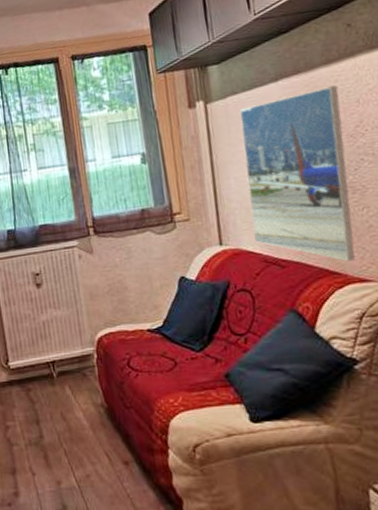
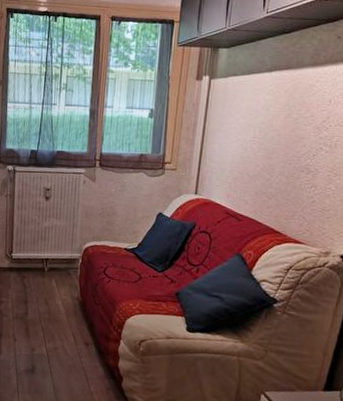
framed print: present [239,85,355,262] -> none [223,85,318,226]

